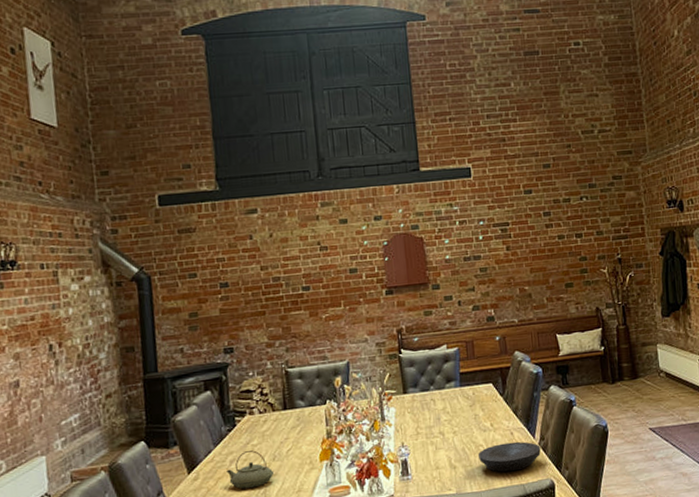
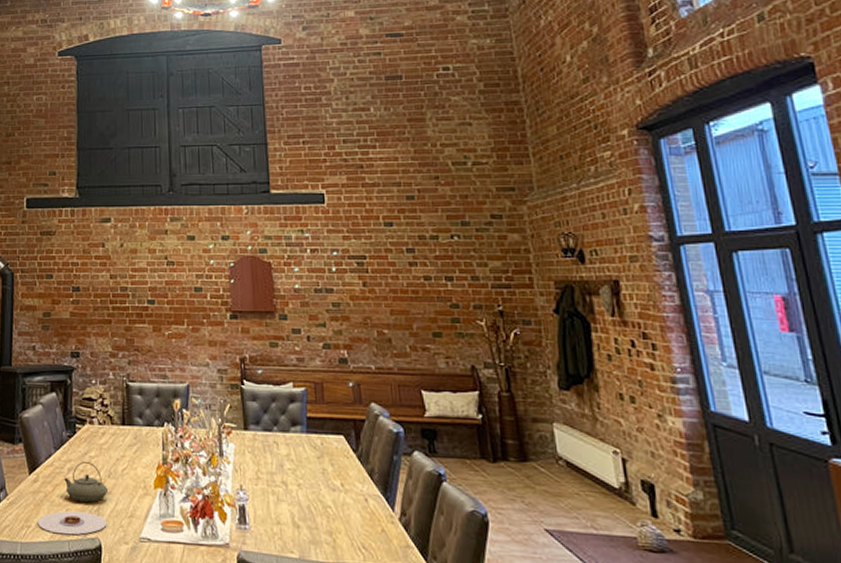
plate: present [479,441,541,472] -> none [326,509,401,547]

